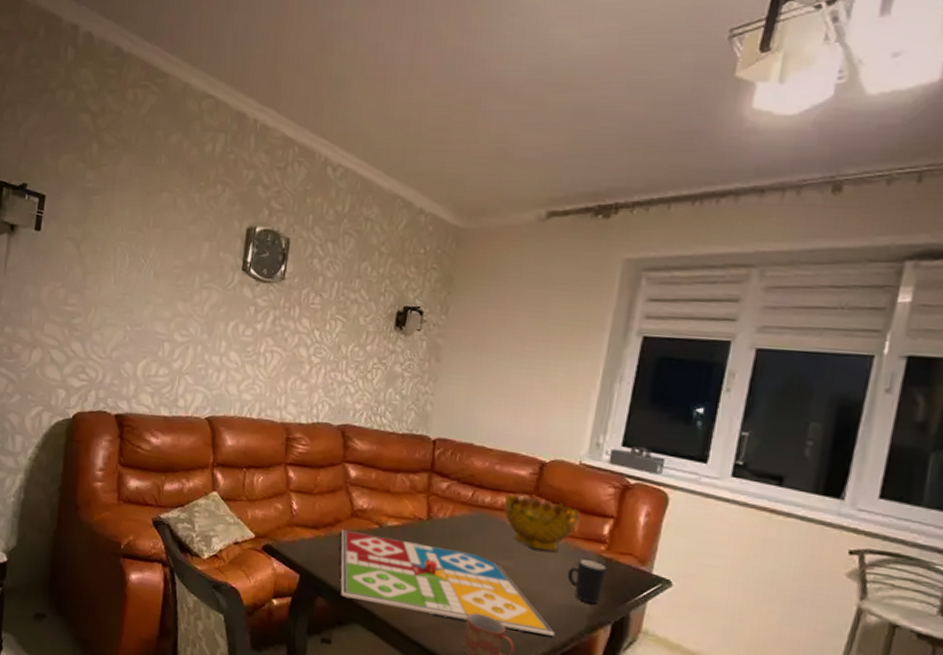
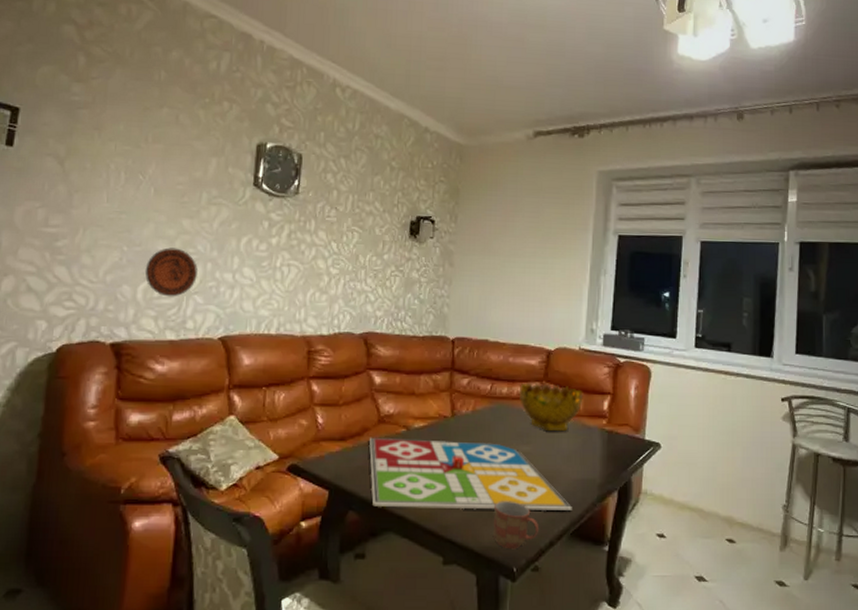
decorative plate: none [144,329,189,376] -> present [145,247,197,297]
mug: present [568,559,608,604] -> none [578,435,610,475]

